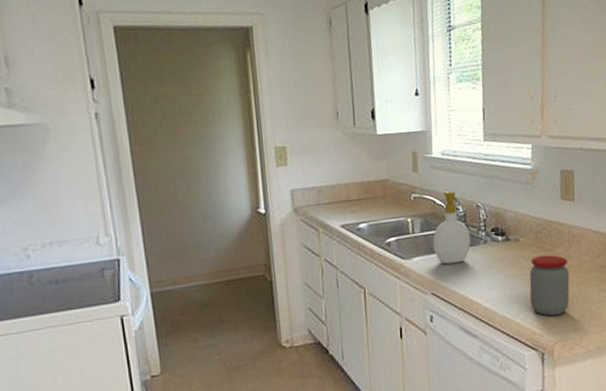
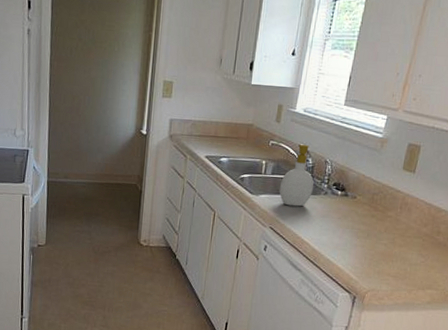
jar: present [529,255,570,316] -> none [353,214,397,268]

